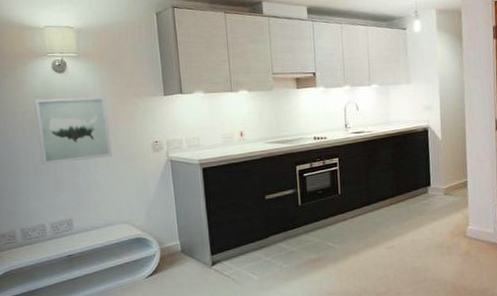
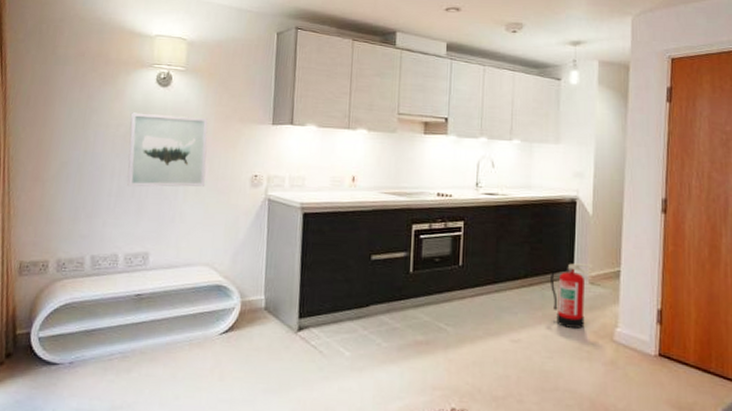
fire extinguisher: none [413,179,448,232] -> present [551,263,595,329]

